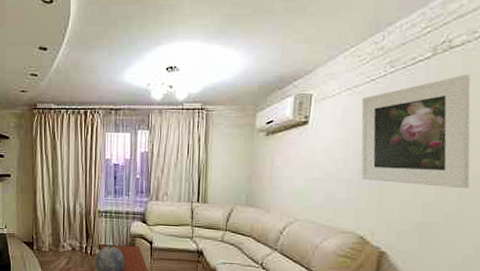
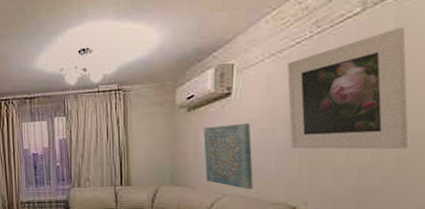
wall art: none [279,151,325,216] -> present [204,123,253,189]

